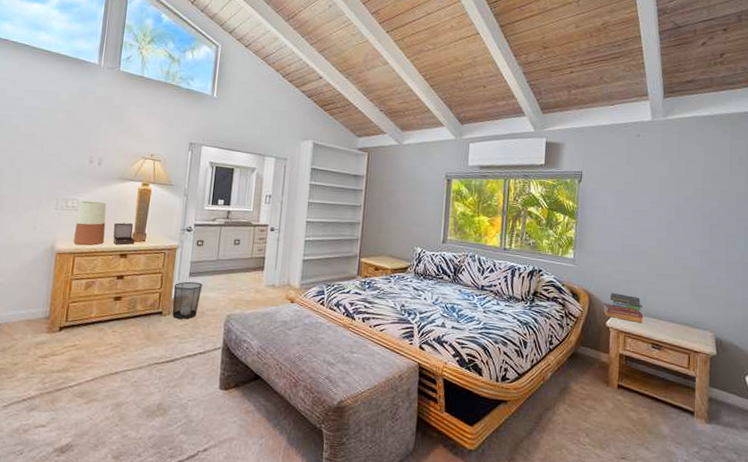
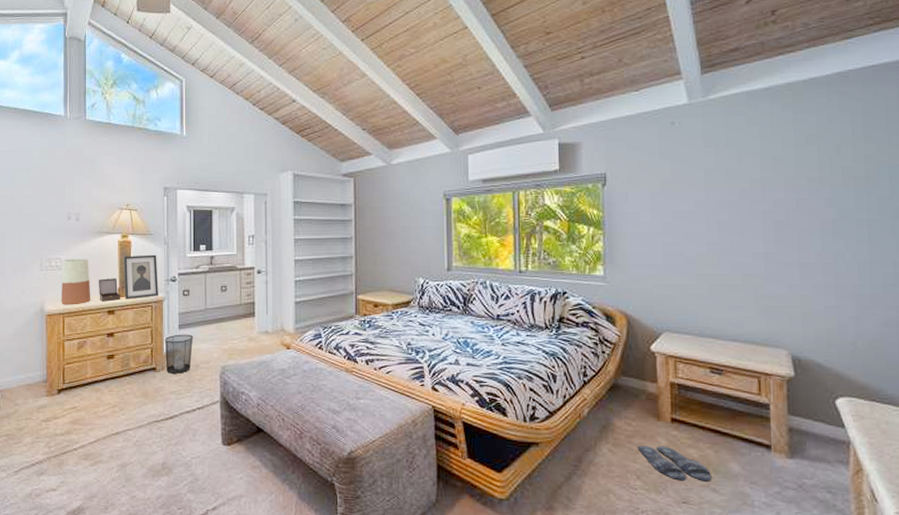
picture frame: none [139,203,176,245] -> present [123,254,158,299]
slippers: none [589,407,646,441] -> present [637,445,711,482]
books: present [603,293,643,323] -> none [646,312,697,345]

